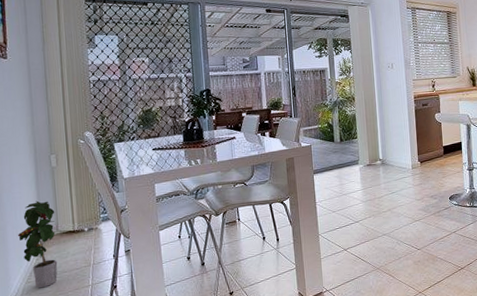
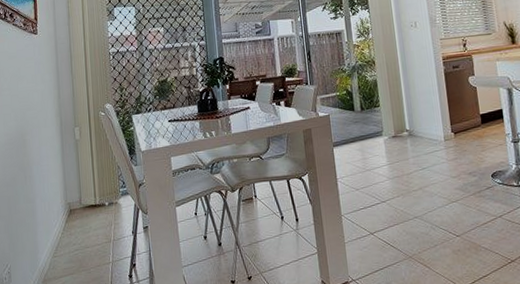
potted plant: present [17,200,58,288] -> none [45,173,81,263]

